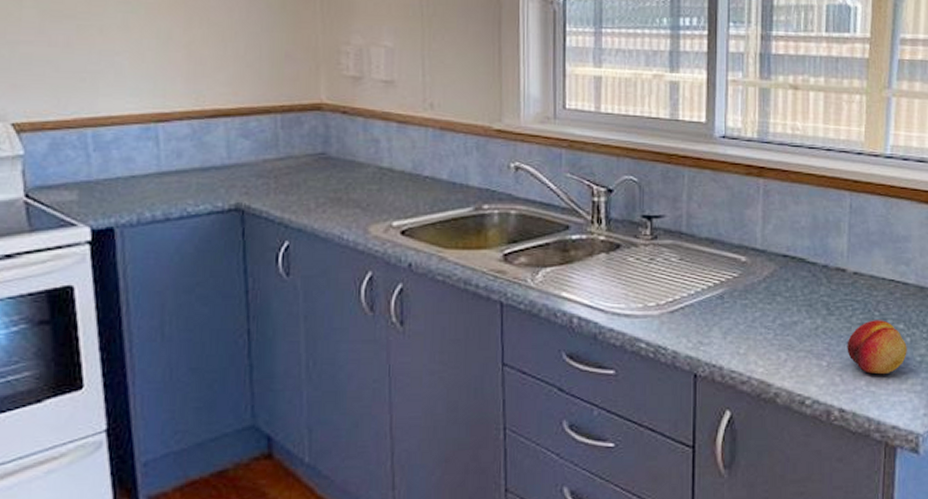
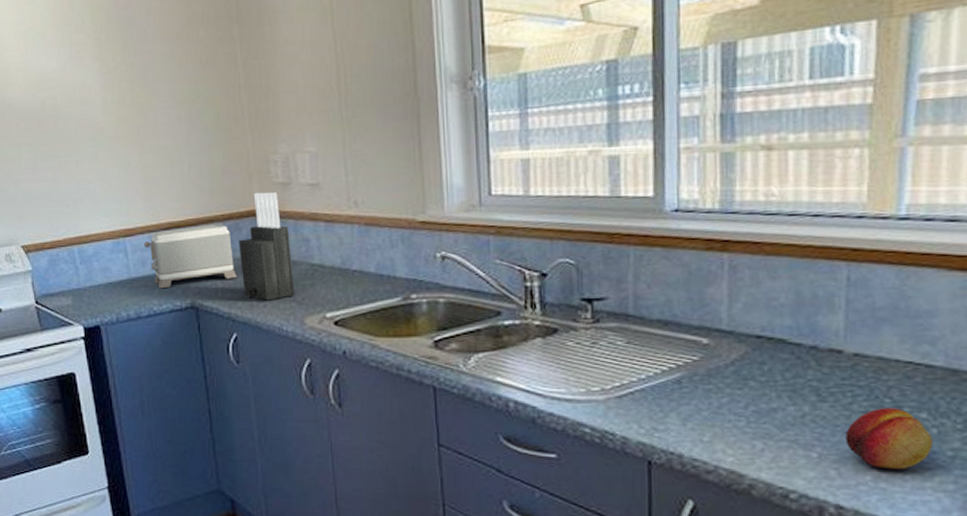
toaster: none [181,115,294,186] -> present [143,224,237,289]
knife block: none [298,84,360,205] -> present [238,192,296,301]

